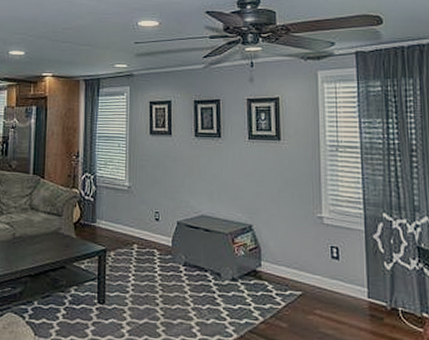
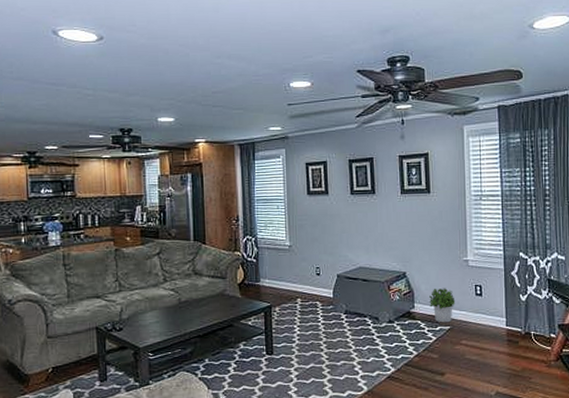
potted plant: none [278,246,308,287] -> present [429,287,456,323]

